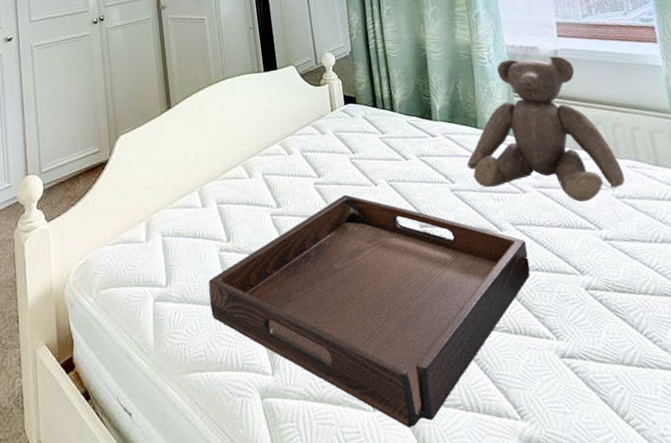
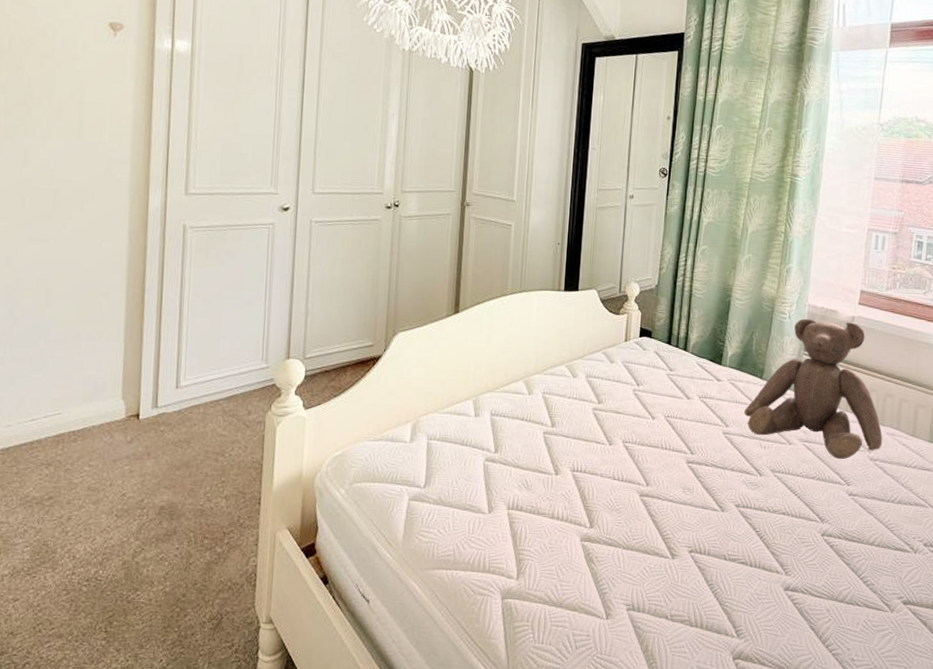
serving tray: present [208,194,530,427] -> none [466,423,780,635]

